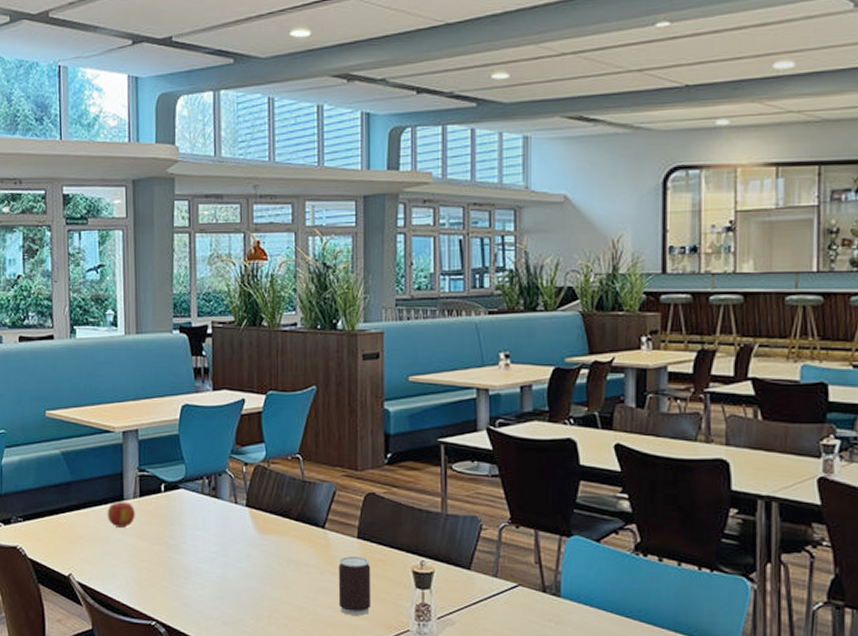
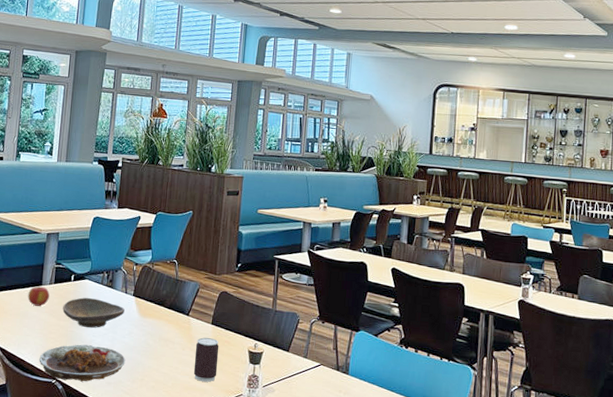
plate: none [131,574,245,622] -> present [39,344,126,382]
decorative bowl: none [154,512,236,553] -> present [62,297,125,328]

